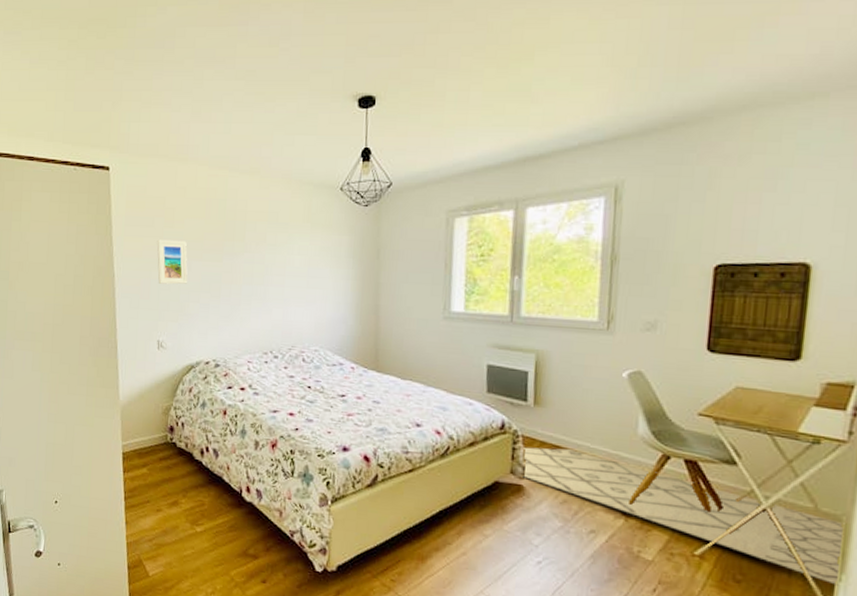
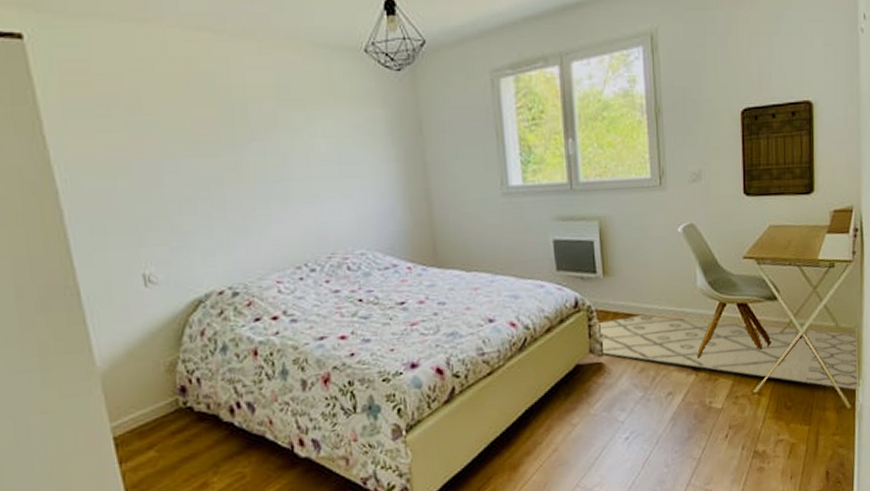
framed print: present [157,239,188,285] -> none [119,133,175,196]

